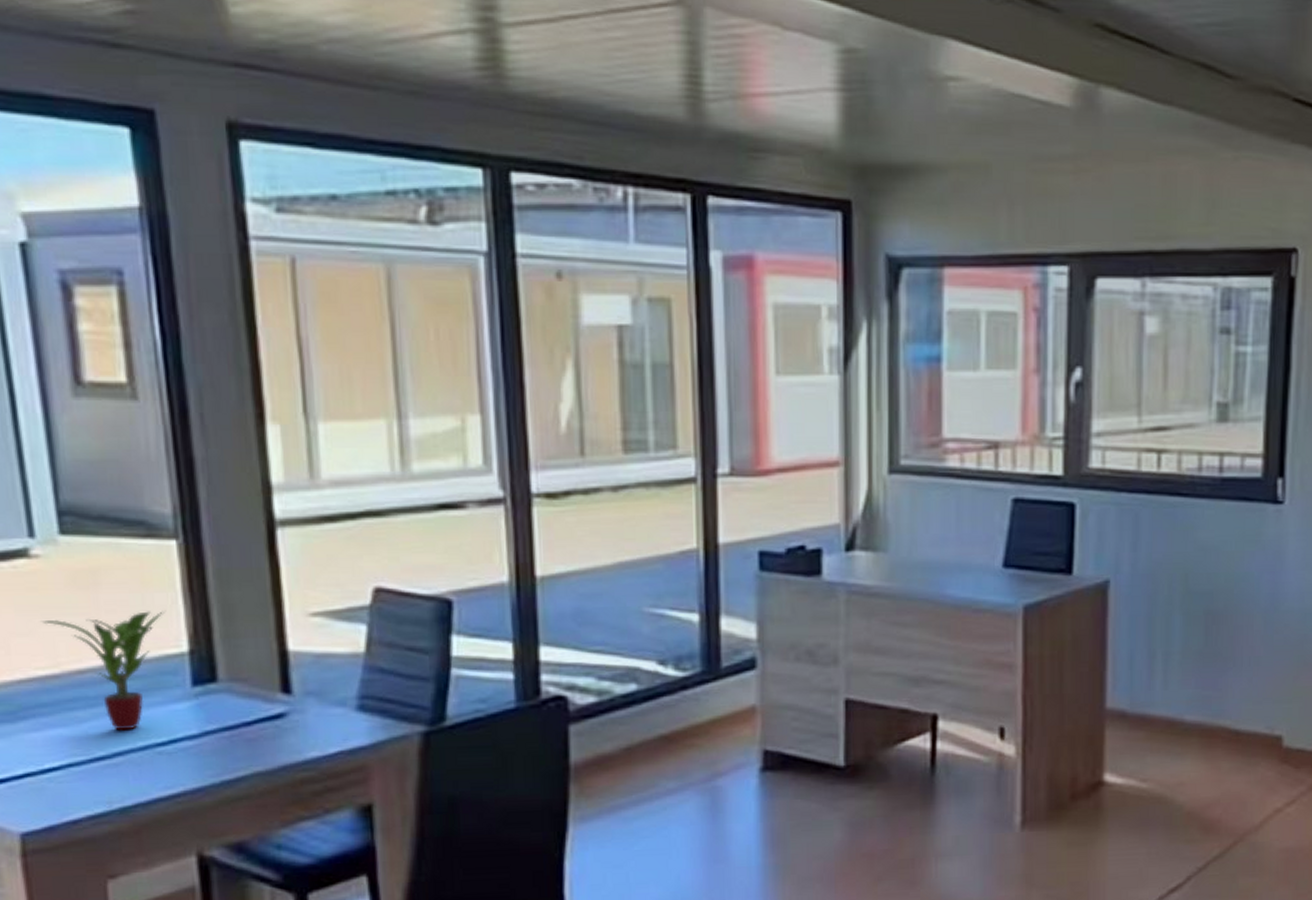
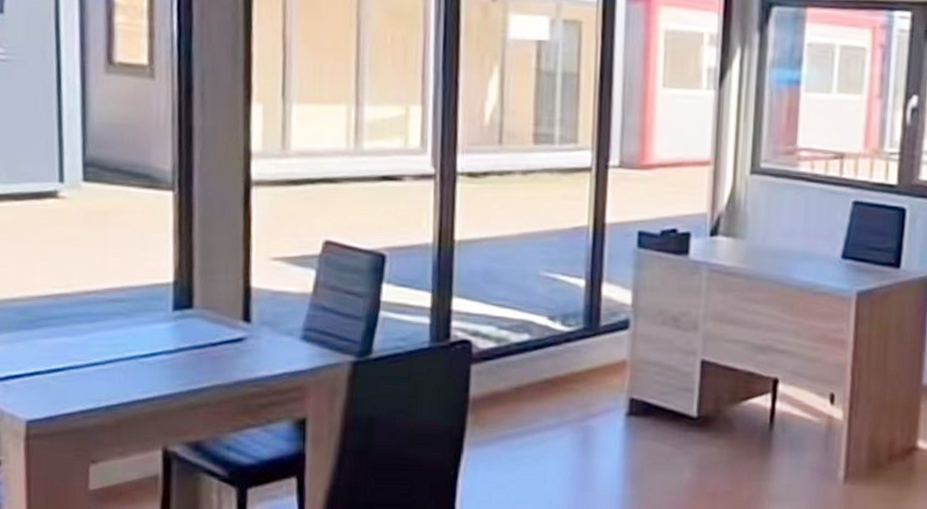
potted plant: present [41,611,166,731] -> none [61,247,159,343]

